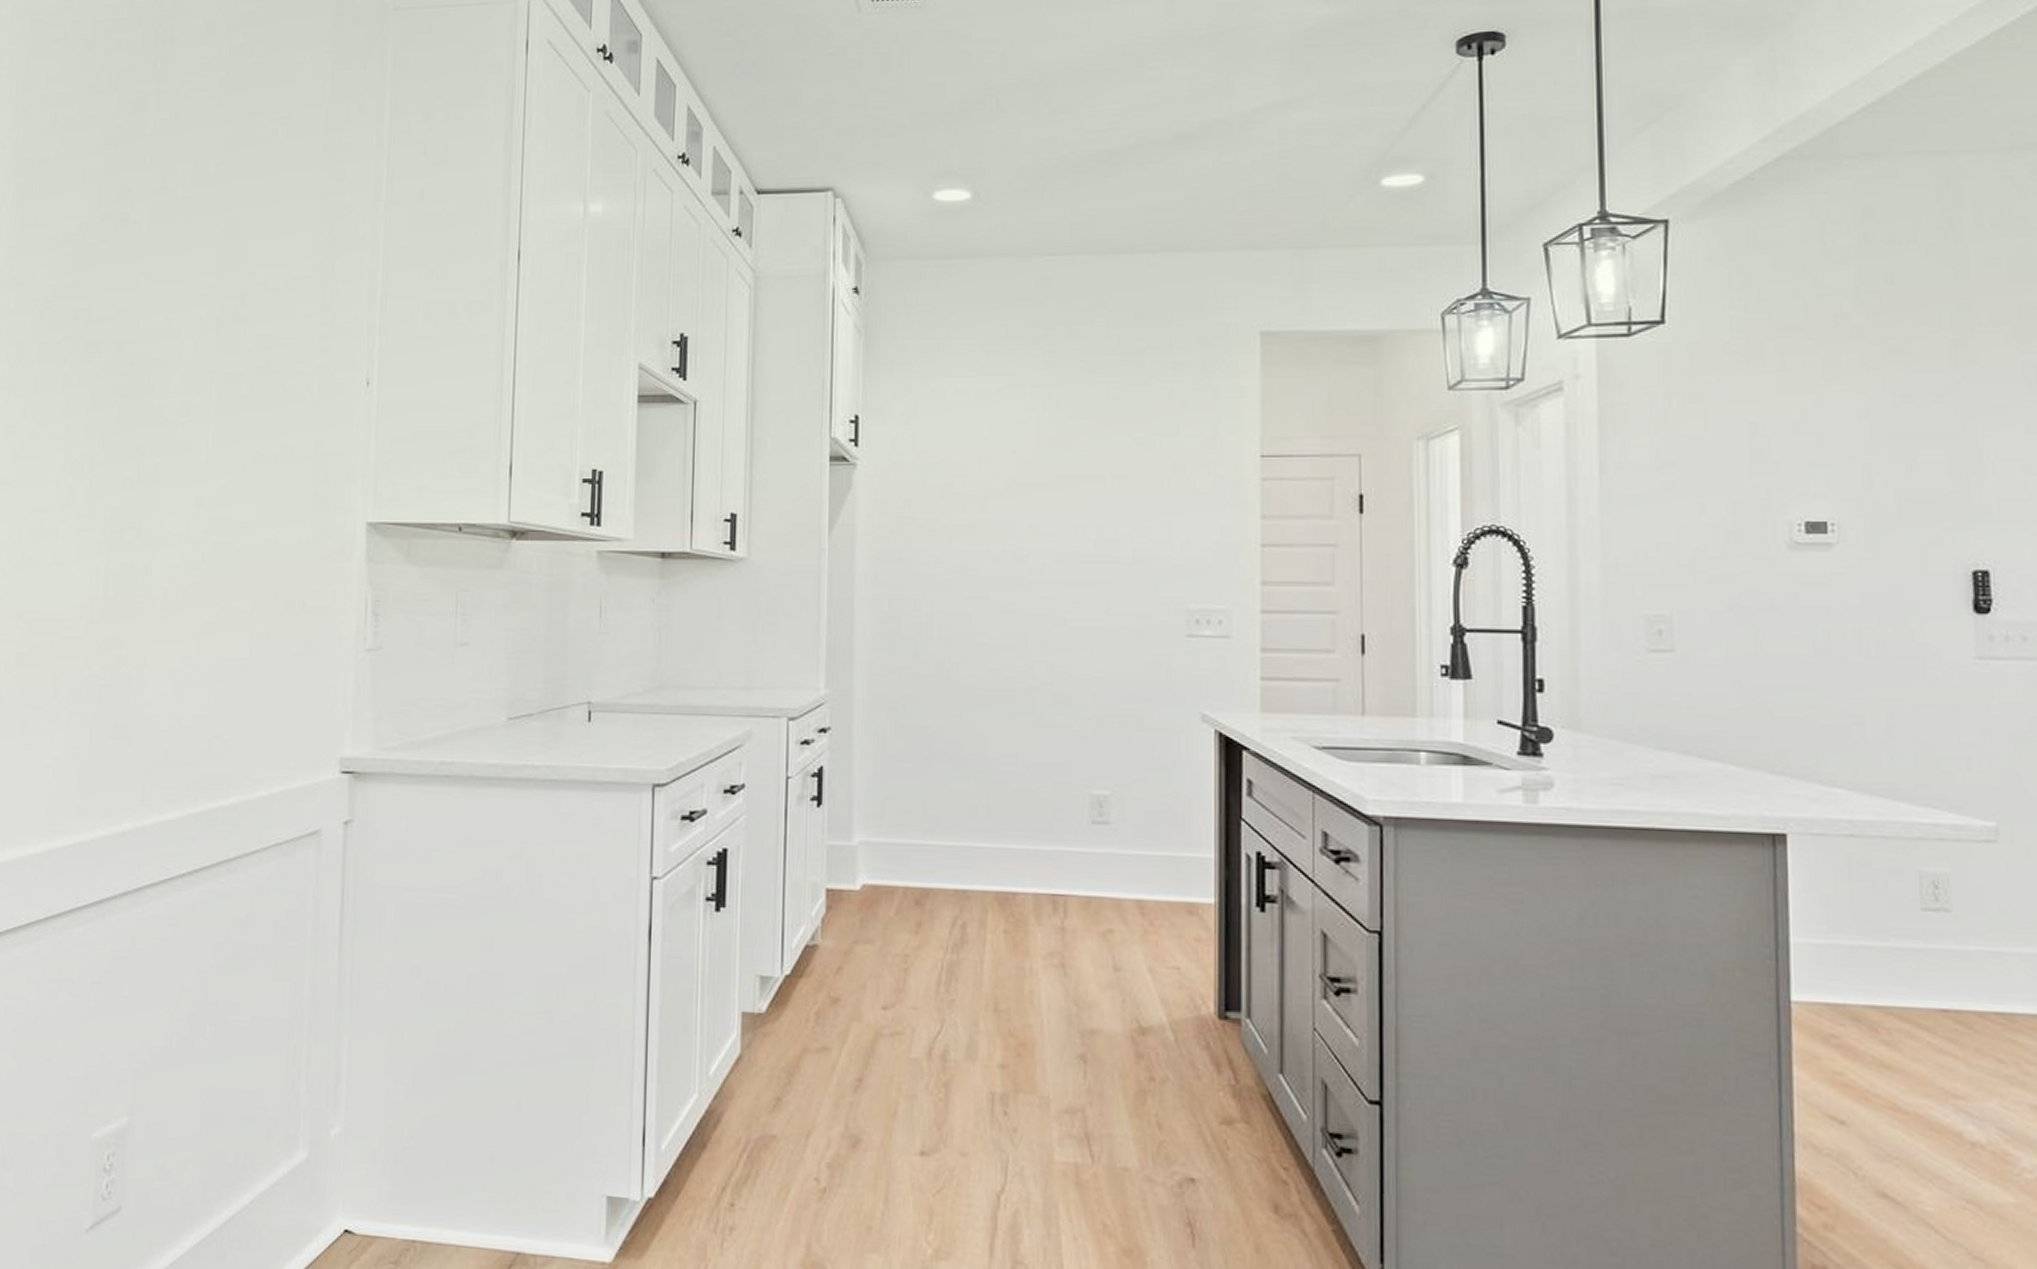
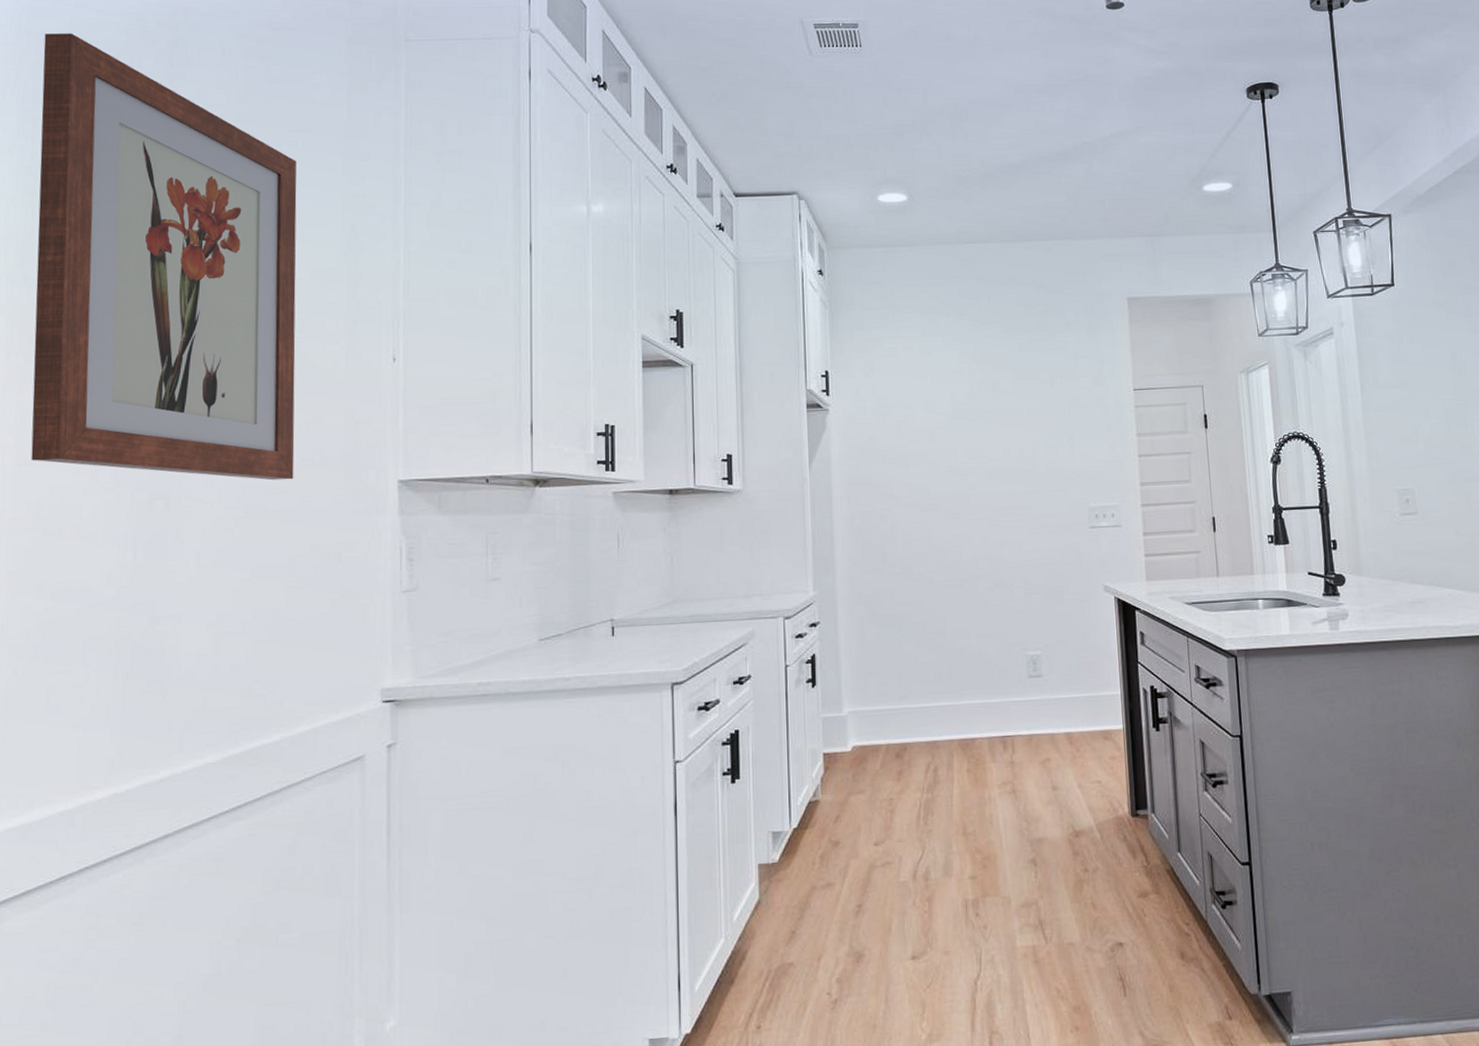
wall art: none [13,12,276,515] -> present [31,33,297,481]

